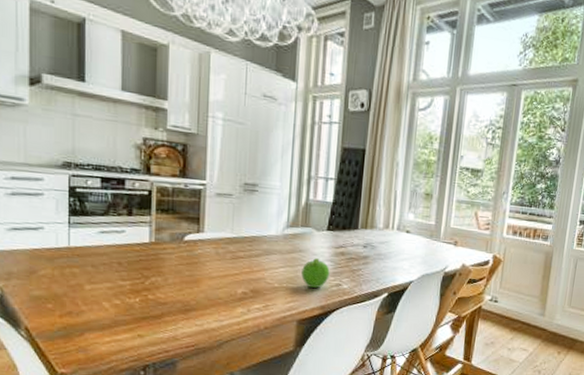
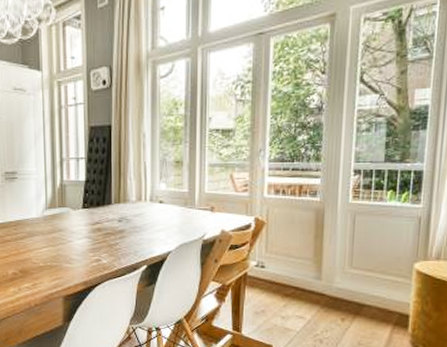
fruit: present [301,258,330,288] -> none [63,236,89,265]

